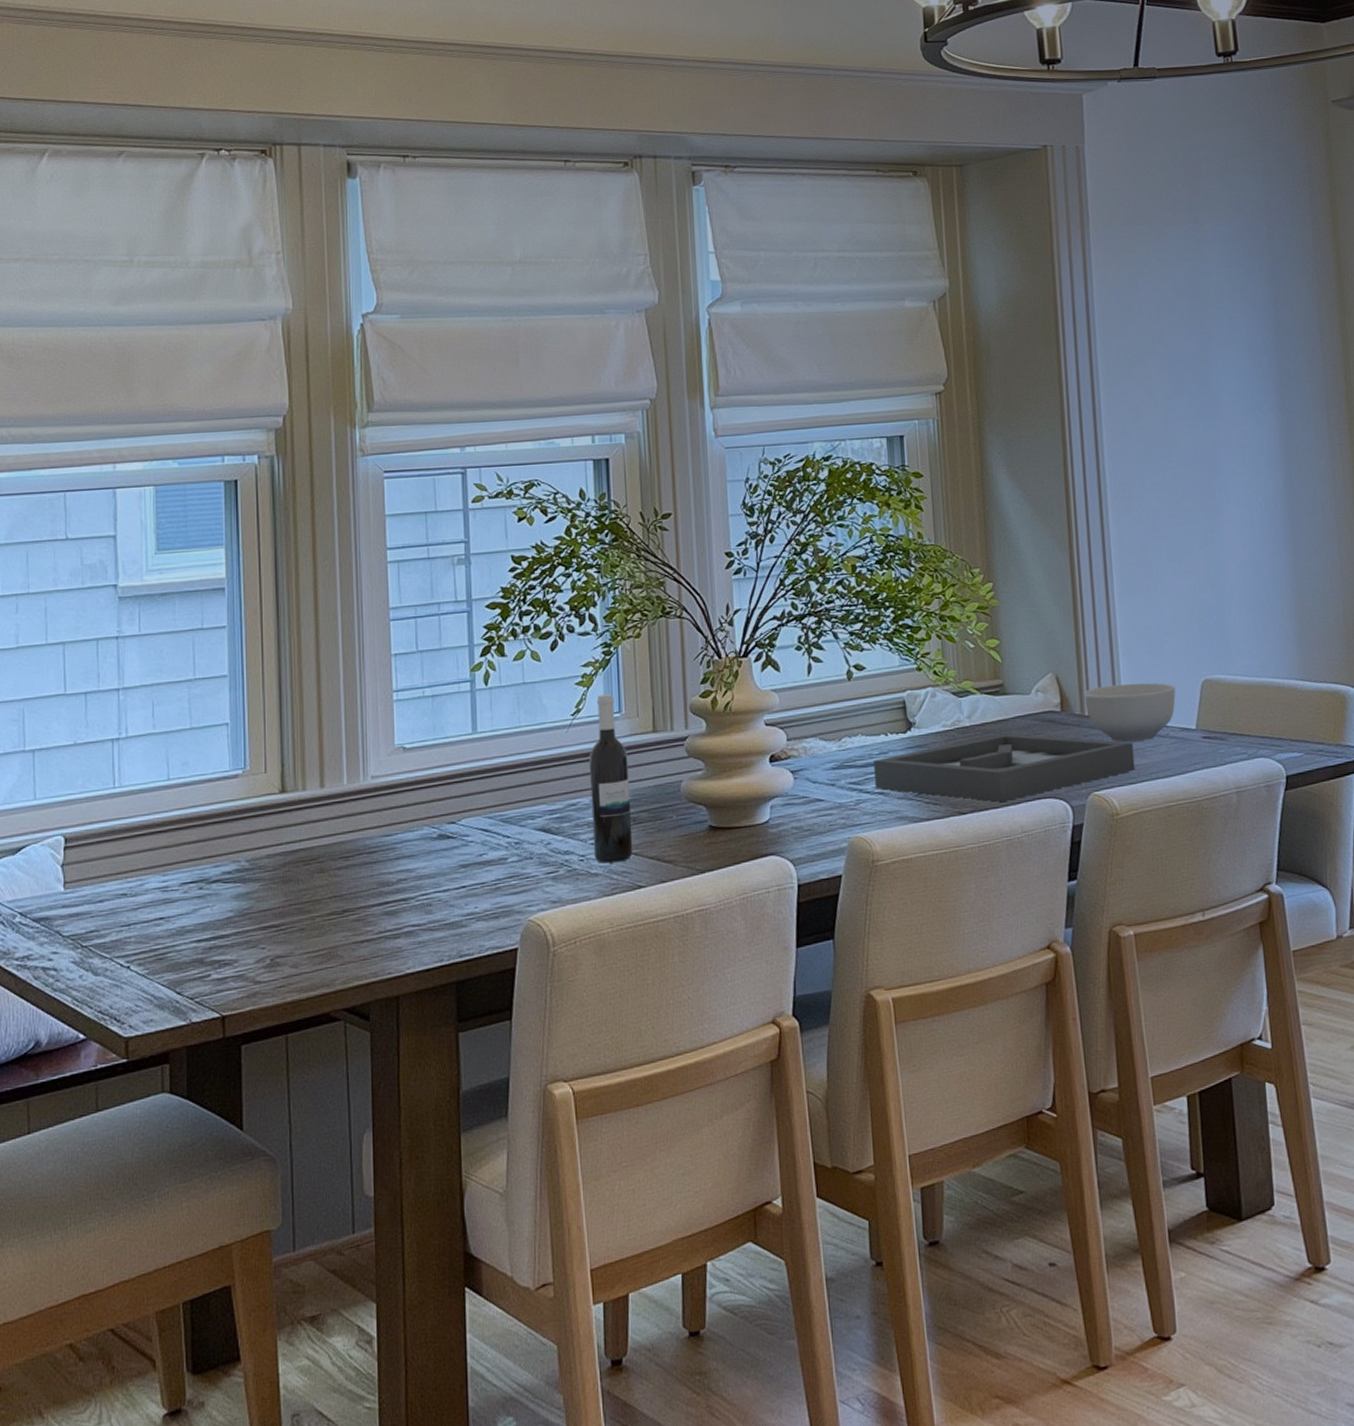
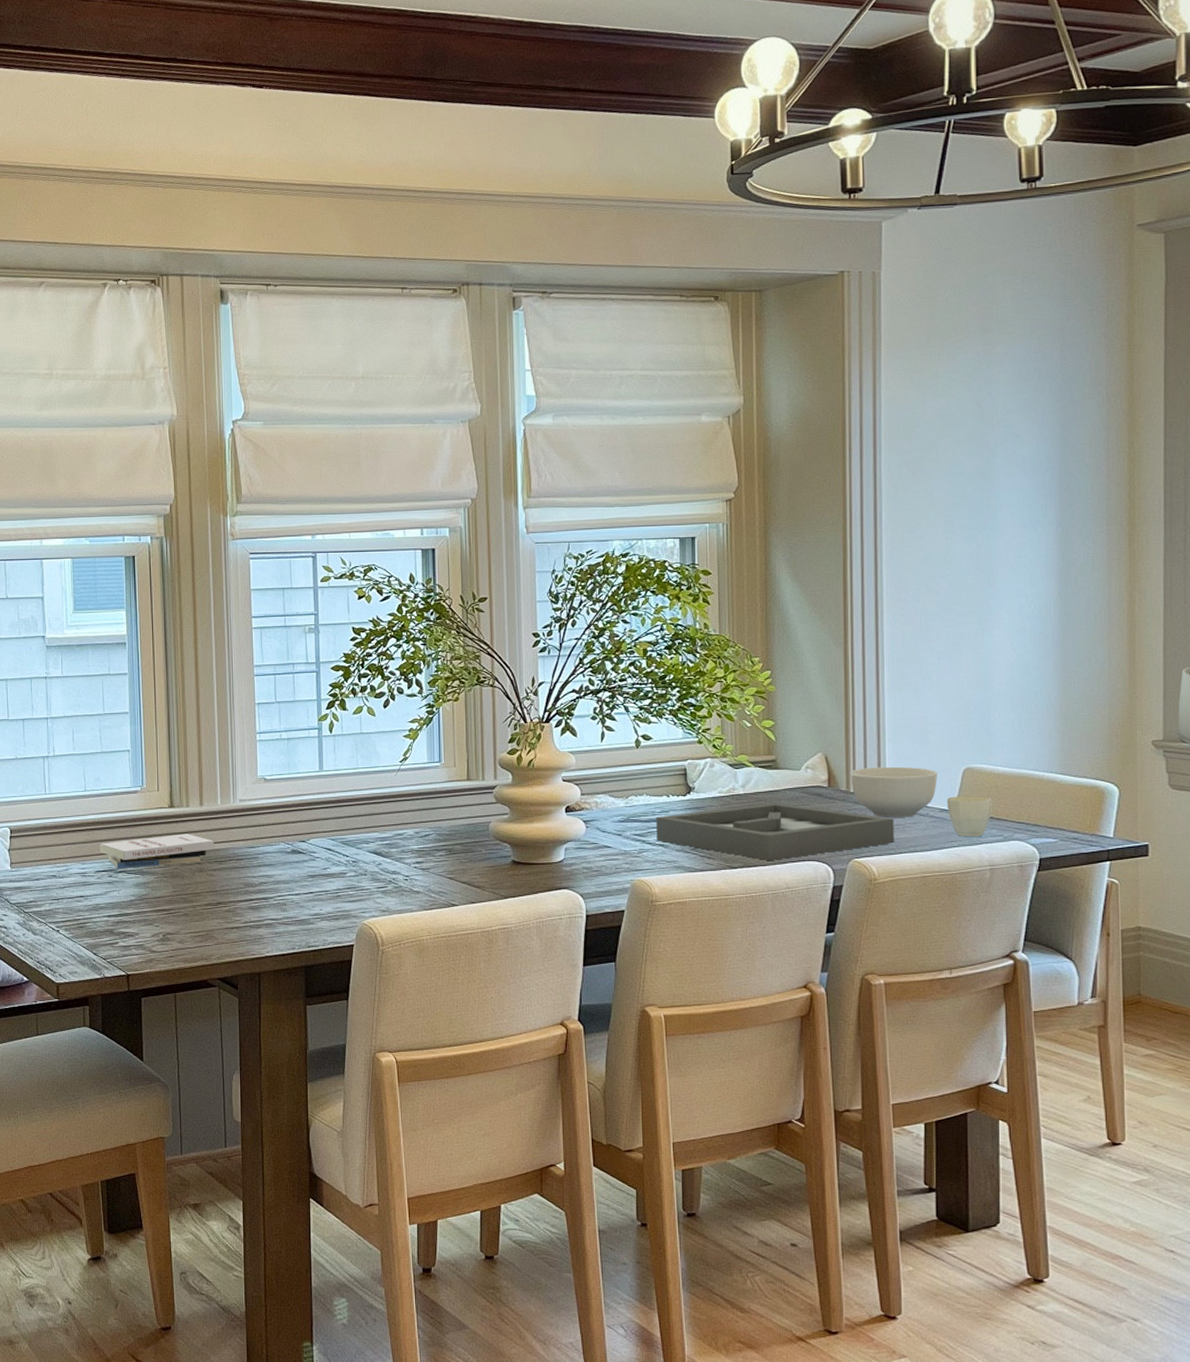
books: none [186,824,340,877] -> present [99,834,215,868]
wine bottle: present [589,693,633,864] -> none [414,746,449,884]
cup: none [1186,710,1236,758] -> present [946,796,994,837]

